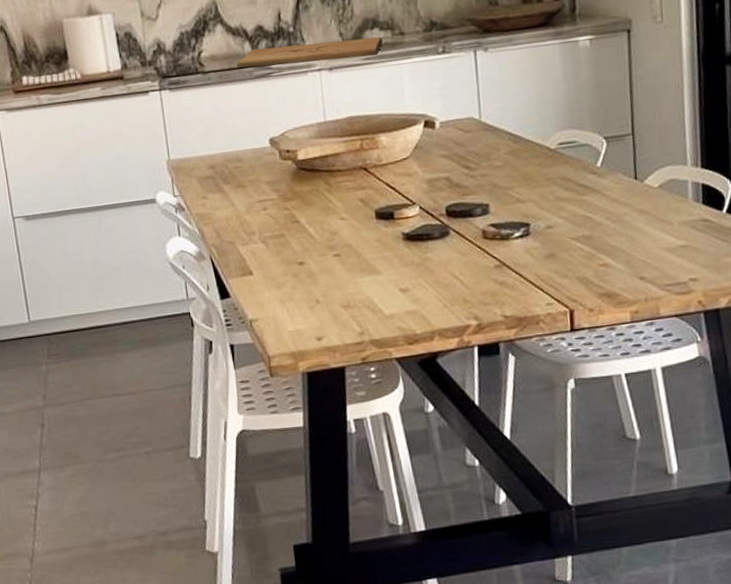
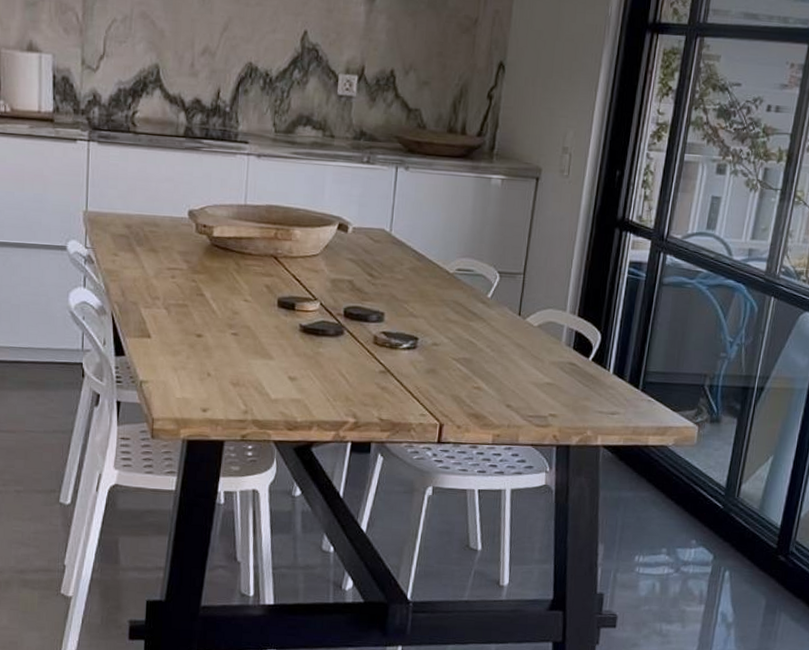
cutting board: present [237,37,383,69] -> none [169,120,313,152]

